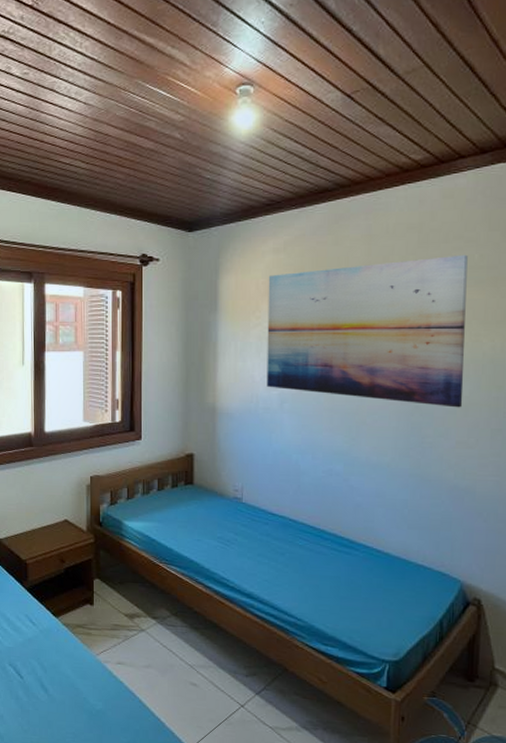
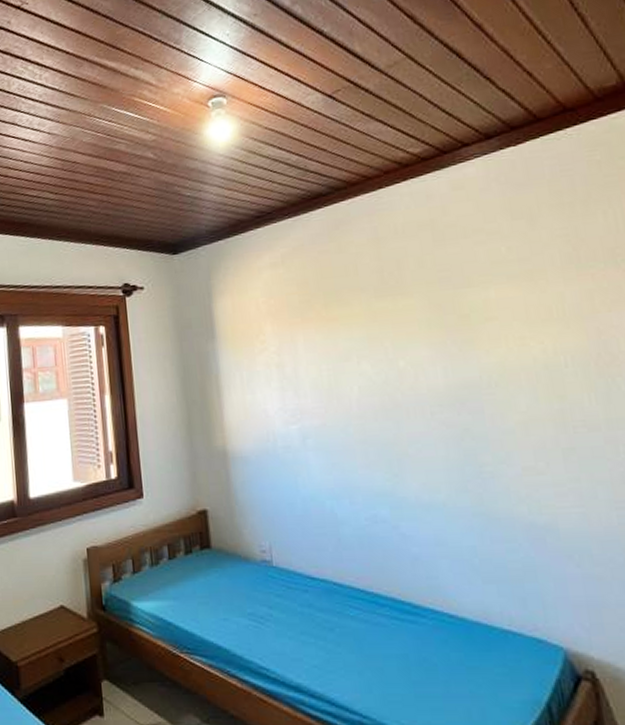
wall art: present [267,254,468,408] -> none [268,248,522,427]

